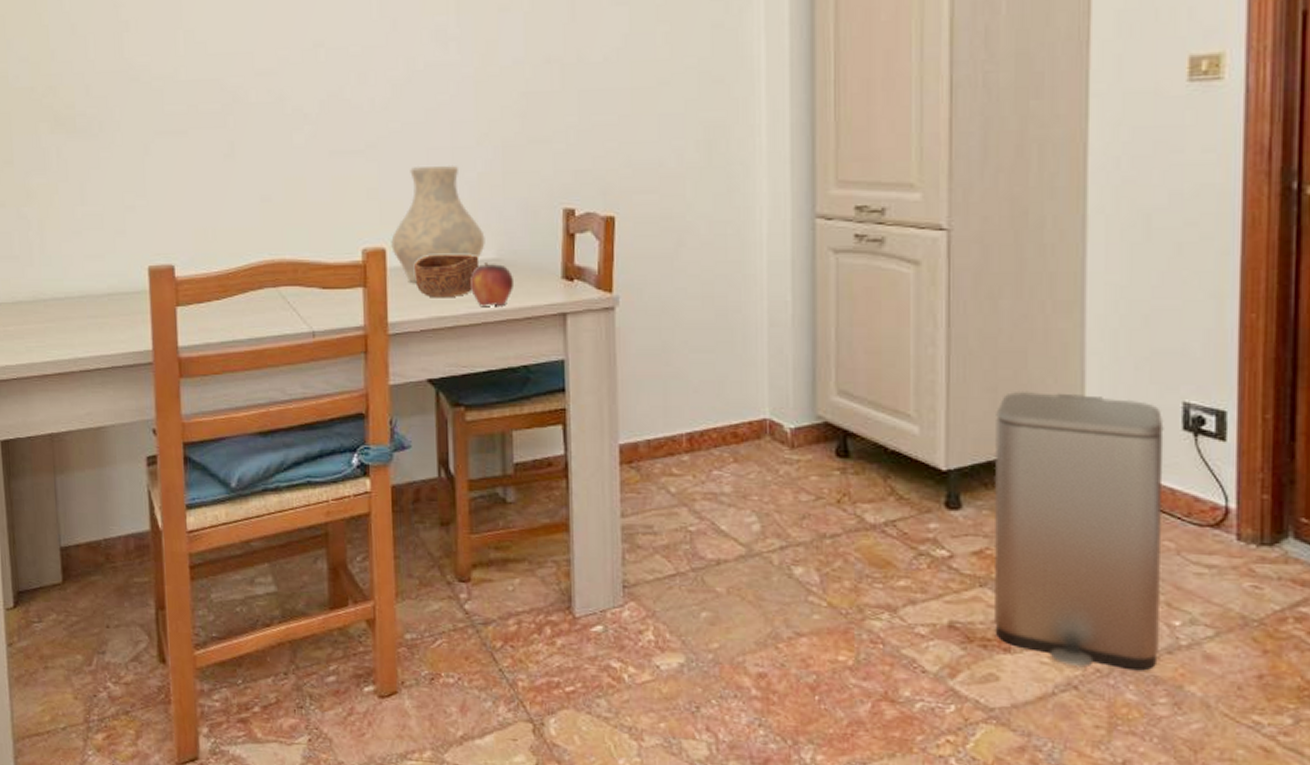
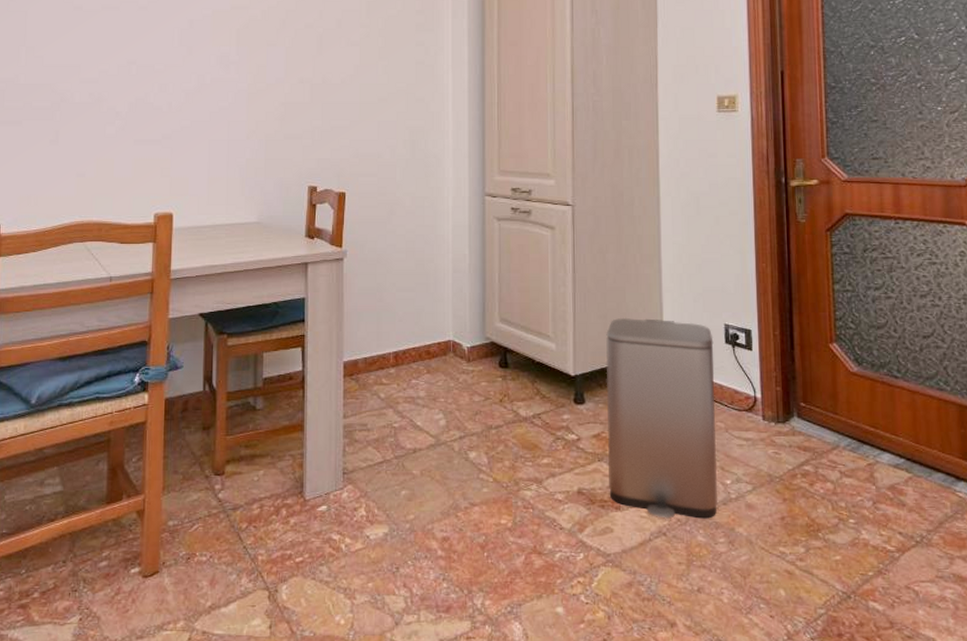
vase: present [391,165,485,282] -> none [177,152,250,239]
bowl: present [413,253,478,298] -> none [193,218,243,251]
fruit: present [471,263,513,308] -> none [237,225,269,258]

